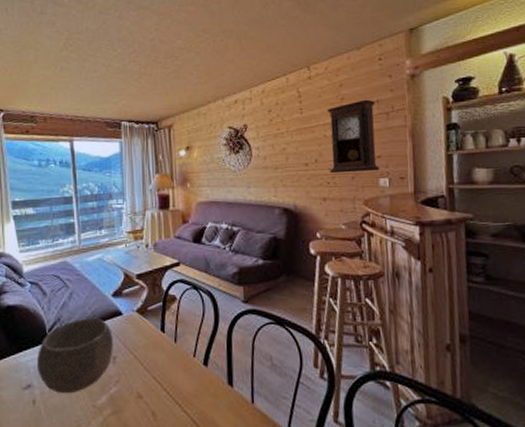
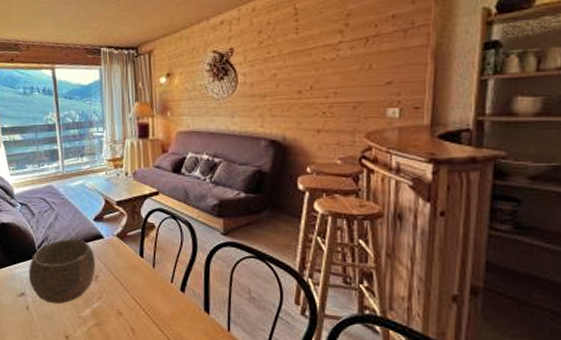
pendulum clock: present [327,99,380,174] -> none [326,14,391,103]

